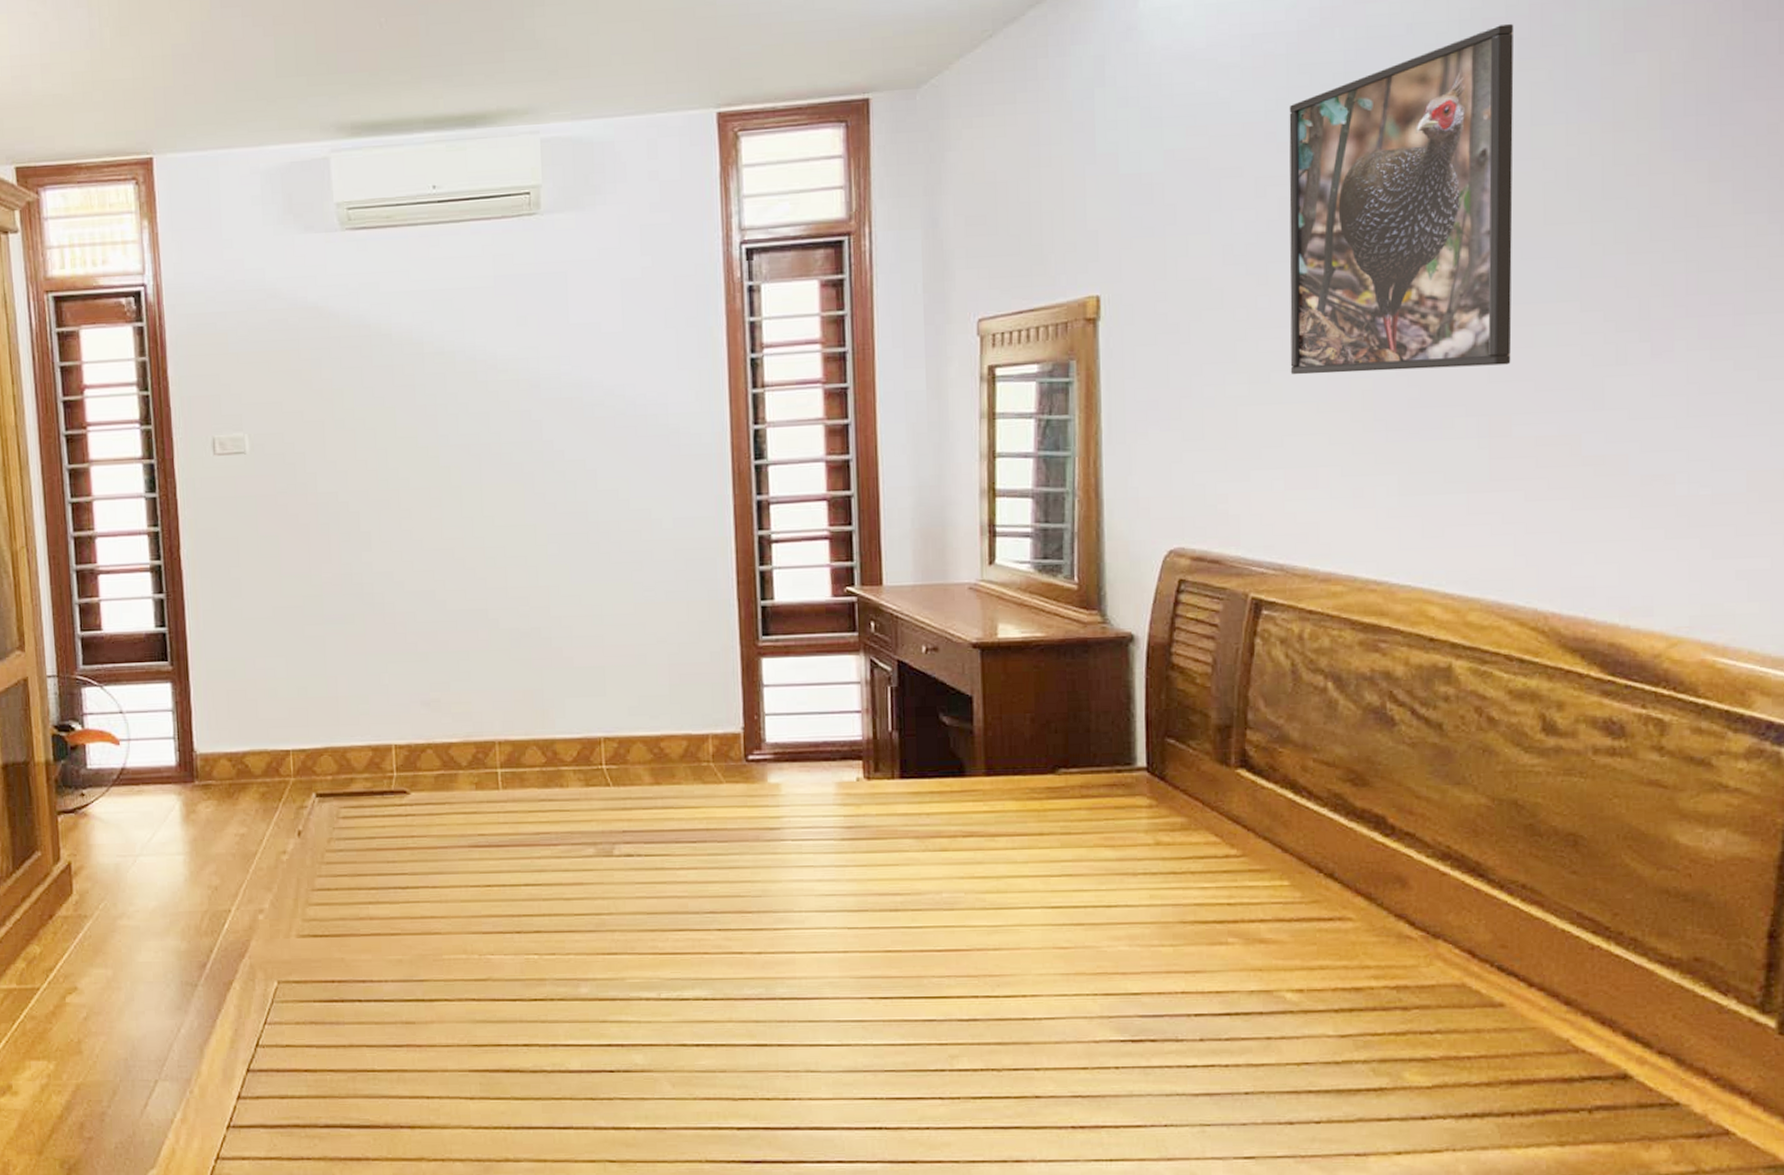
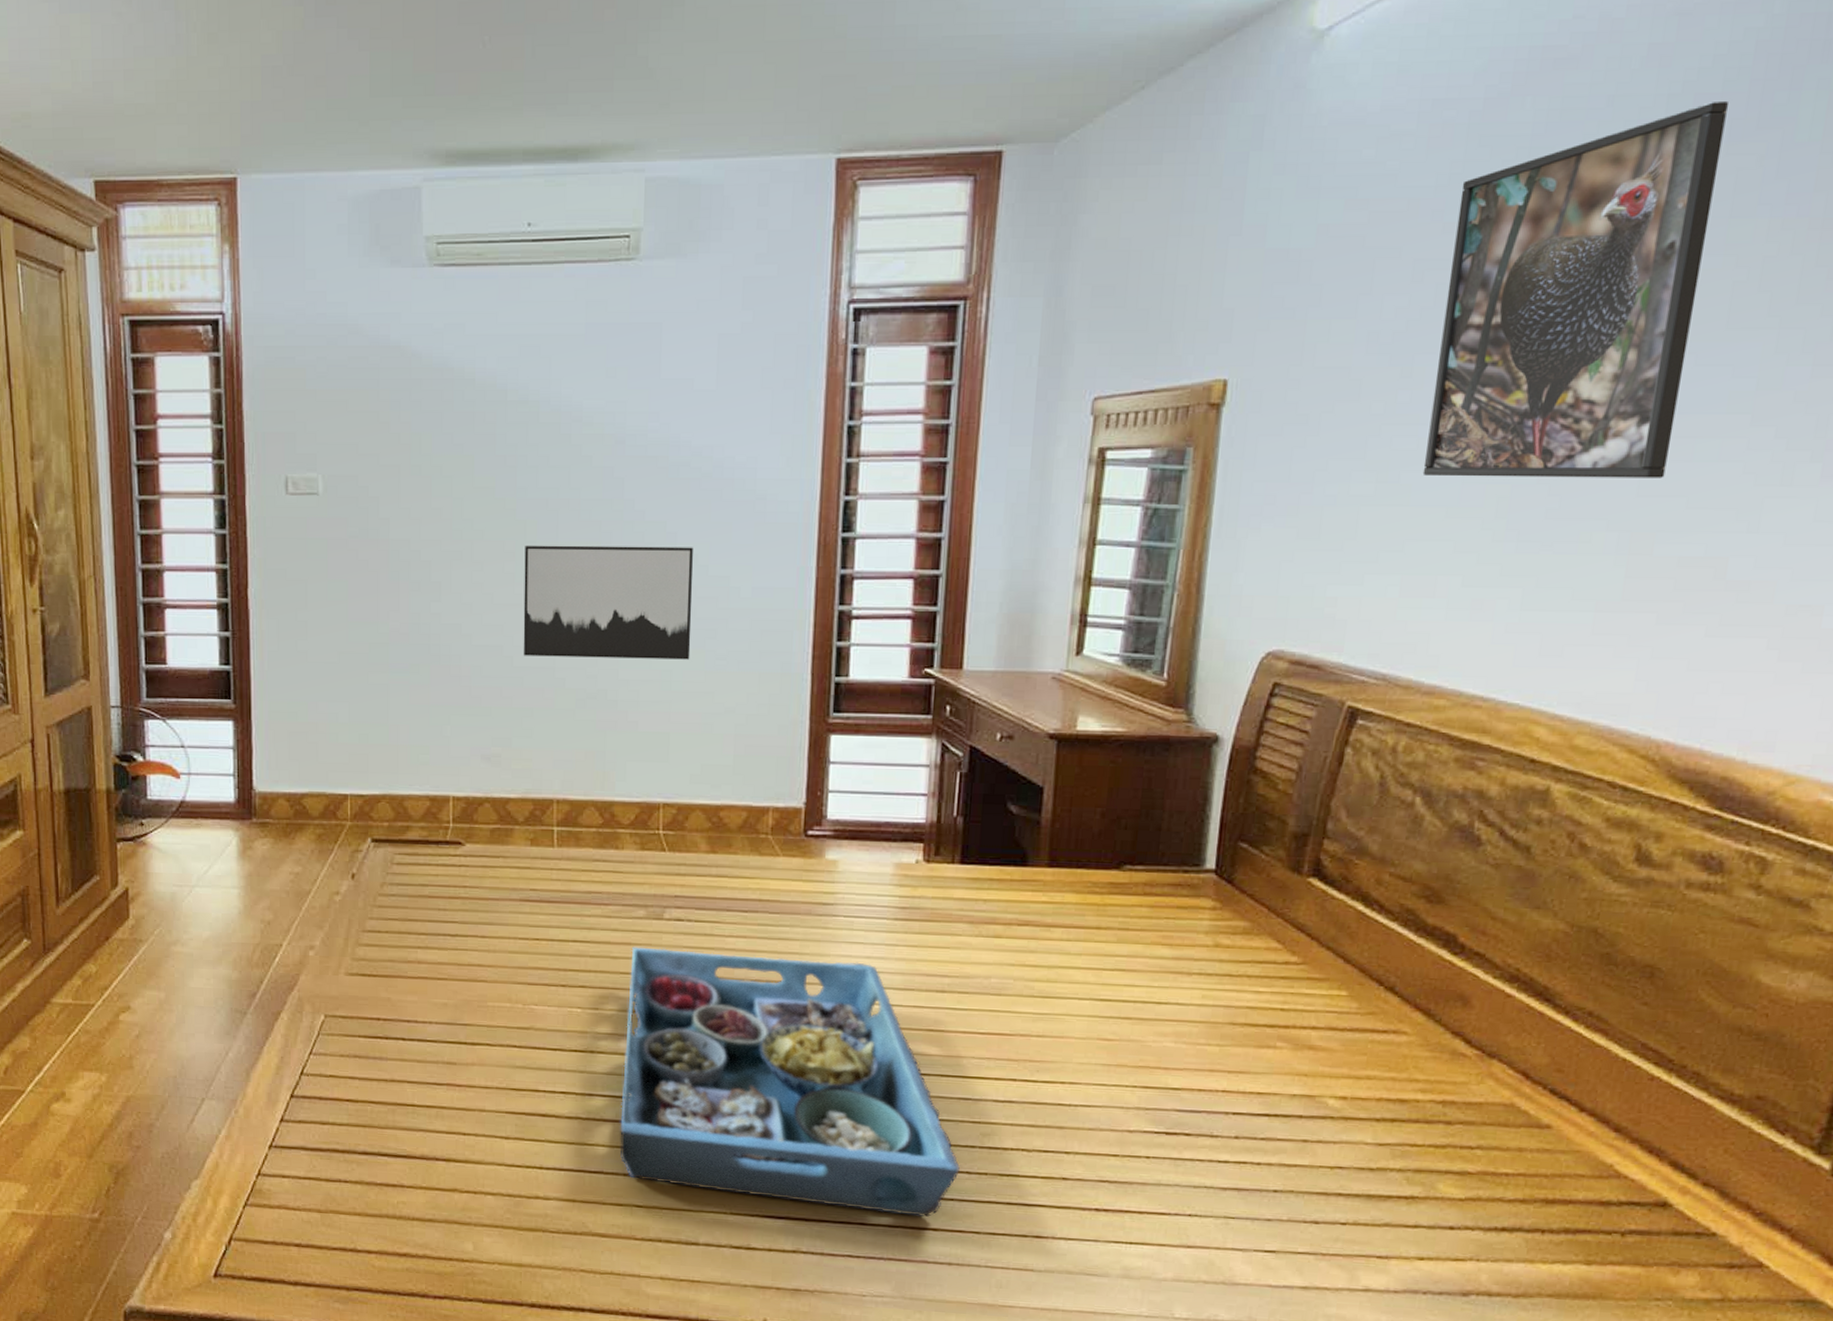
wall art: none [450,483,619,599] -> present [523,545,693,660]
serving tray: none [583,886,932,1150] -> present [619,947,960,1218]

